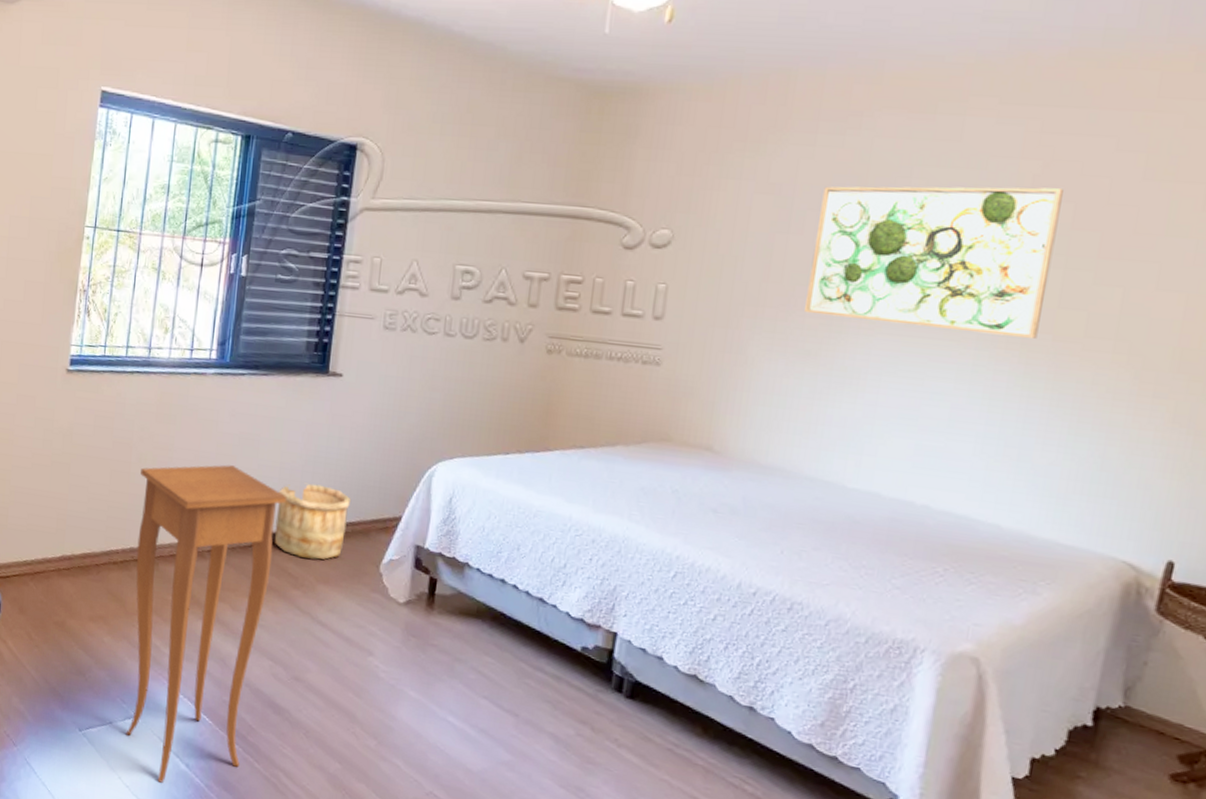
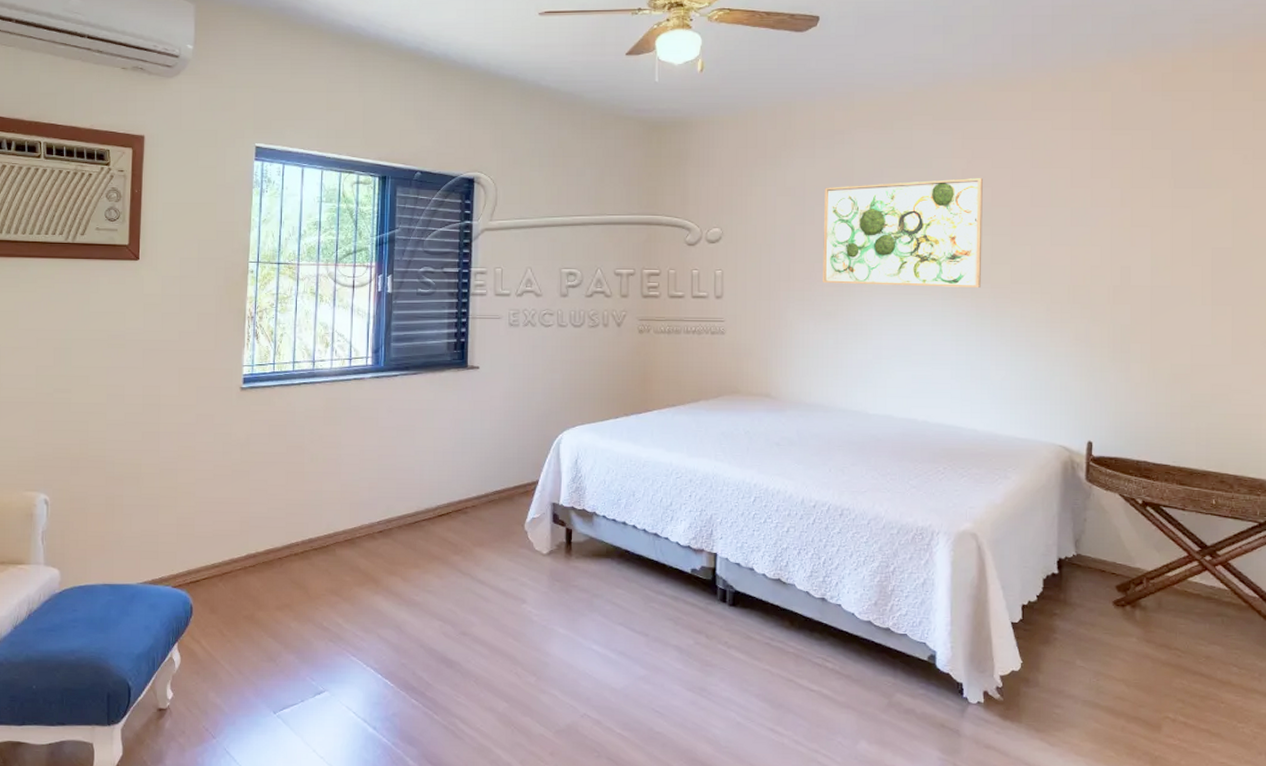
side table: present [126,464,286,783] -> none [313,455,441,748]
wooden bucket: present [274,483,352,560] -> none [434,462,496,527]

